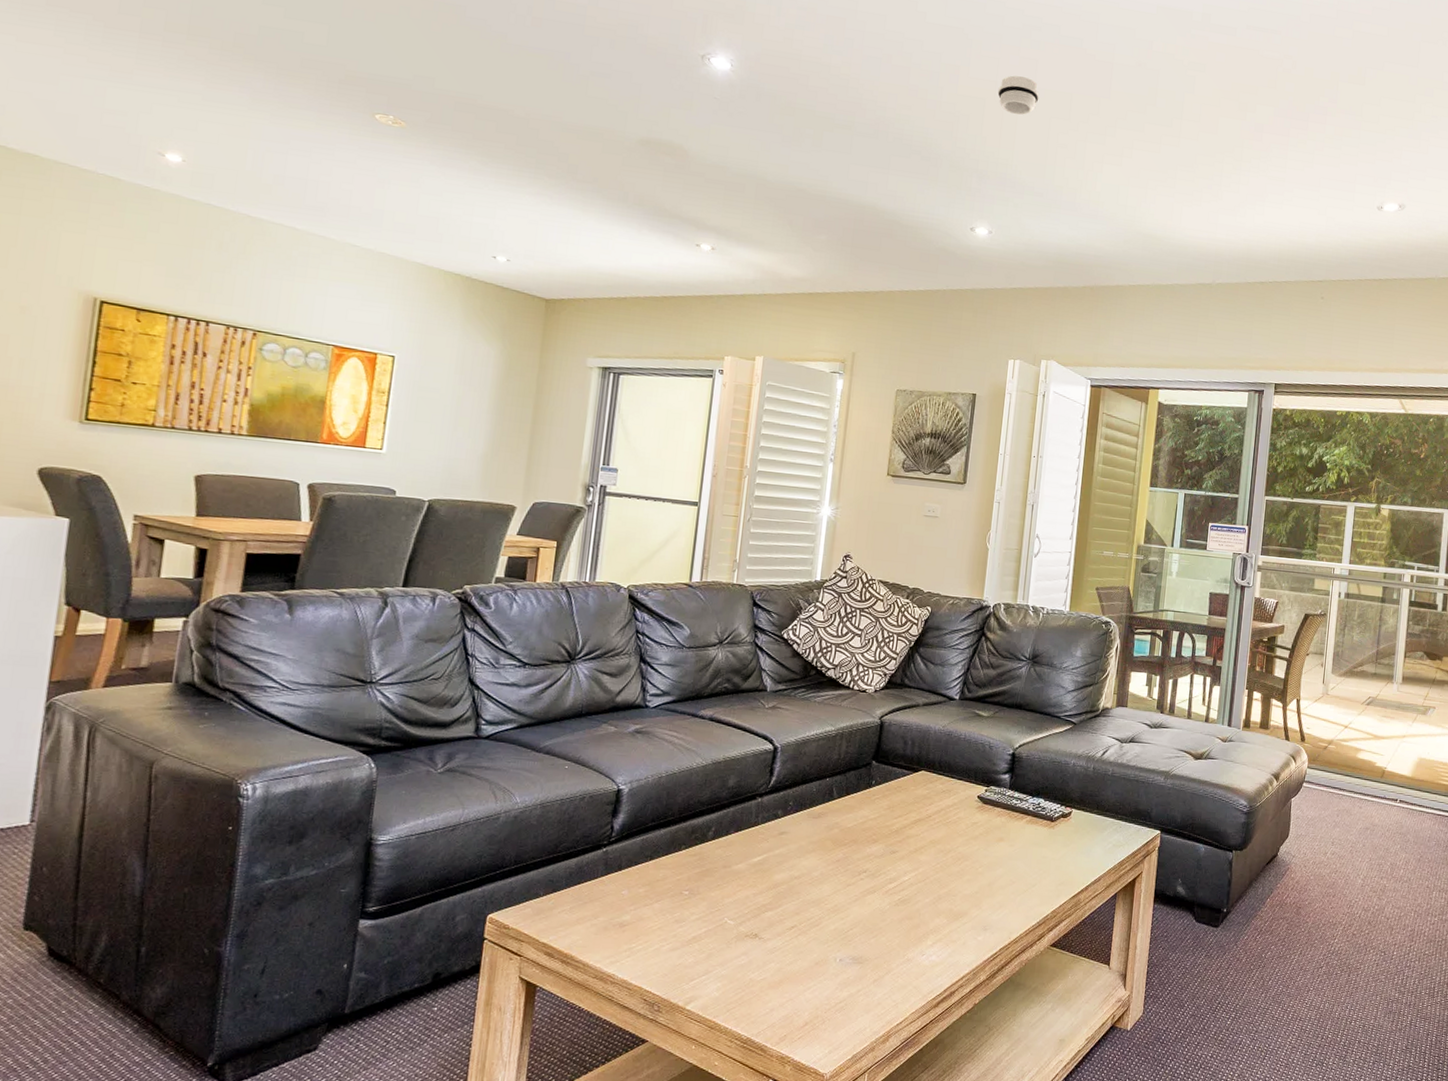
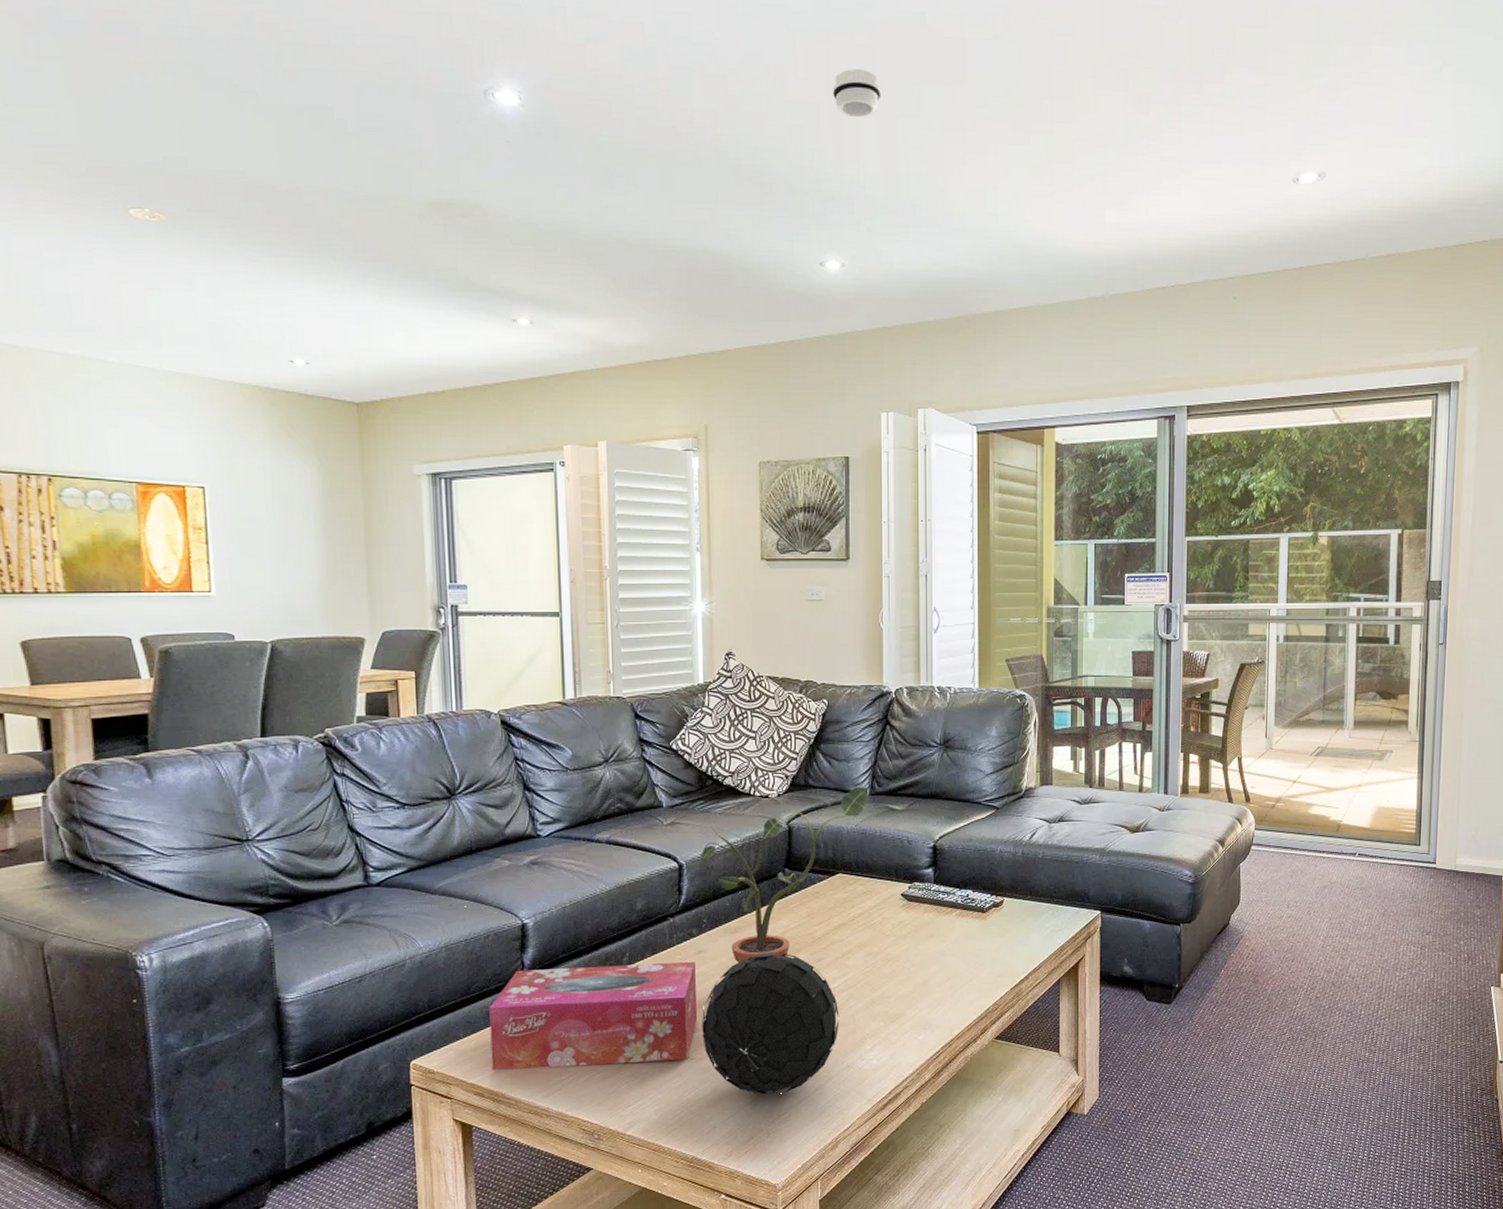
tissue box: none [565,834,776,939] -> present [489,961,698,1070]
decorative orb: none [773,839,906,982] -> present [701,951,840,1095]
potted plant: none [796,690,959,848] -> present [702,787,869,963]

